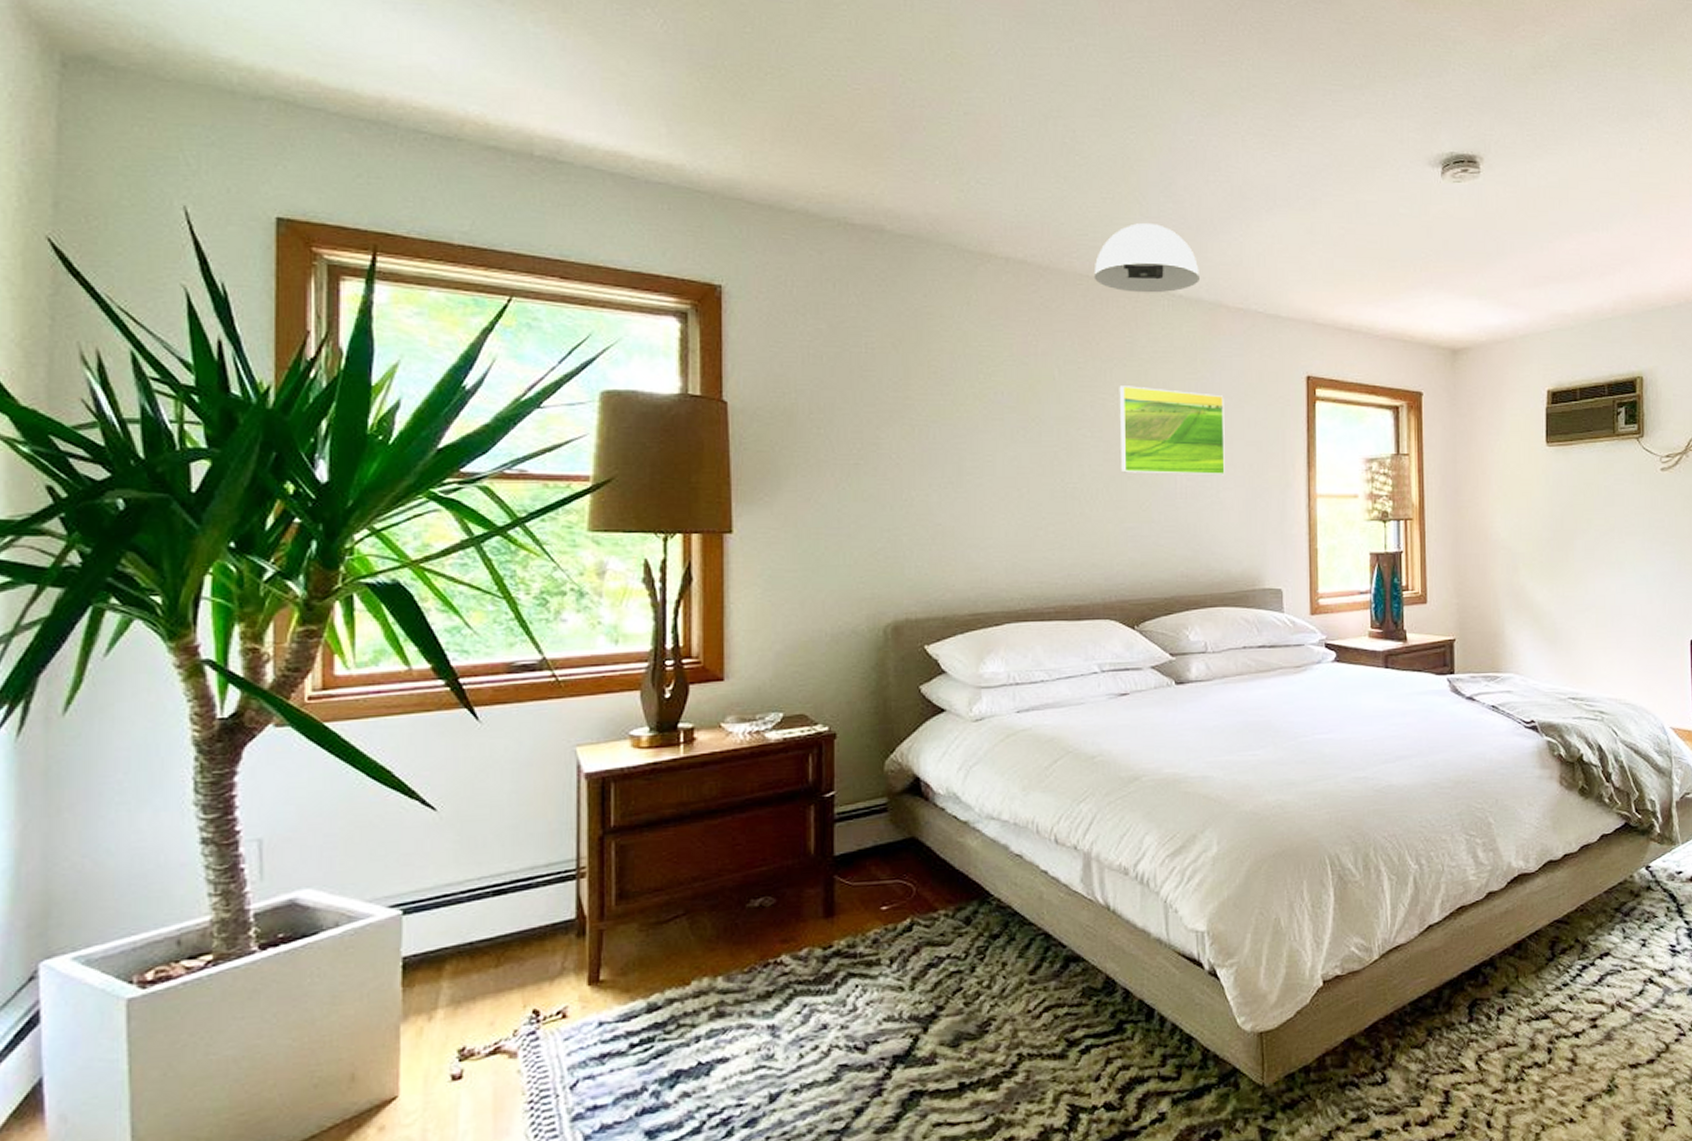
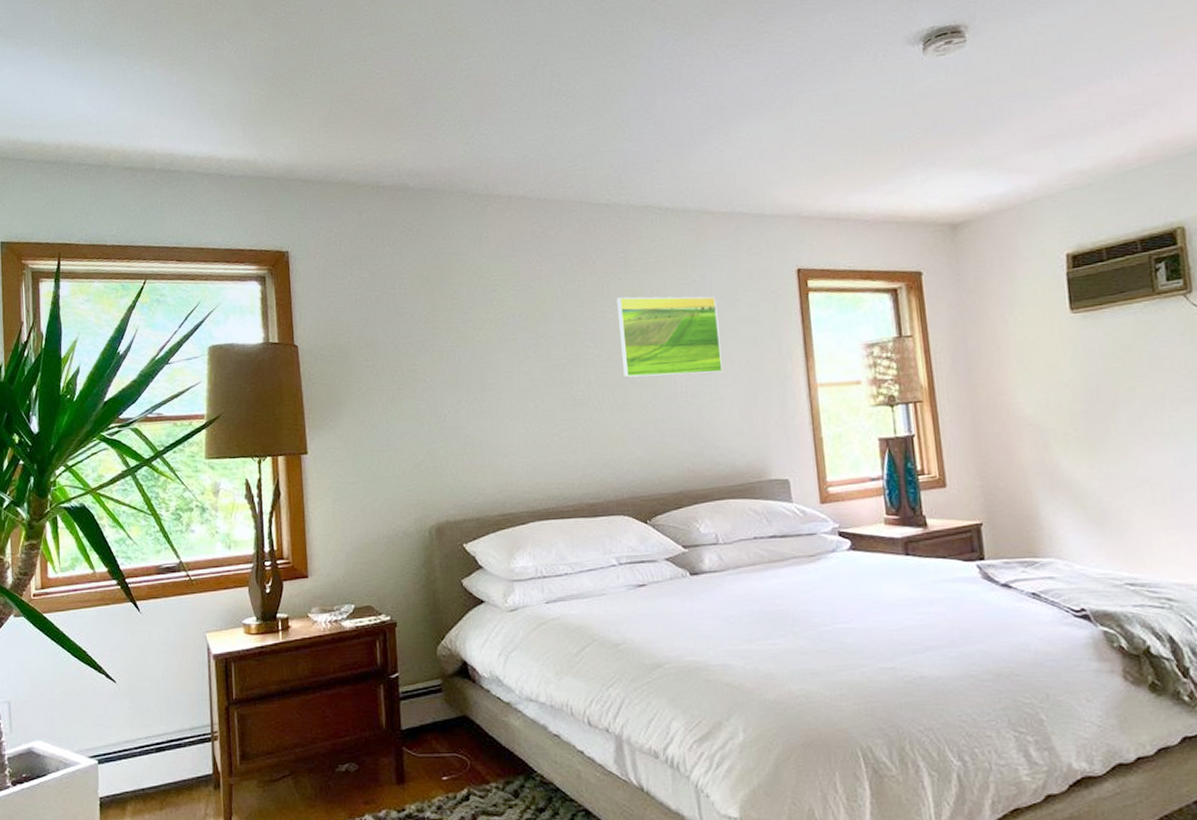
ceiling light: present [1093,222,1199,293] -> none [586,145,684,211]

